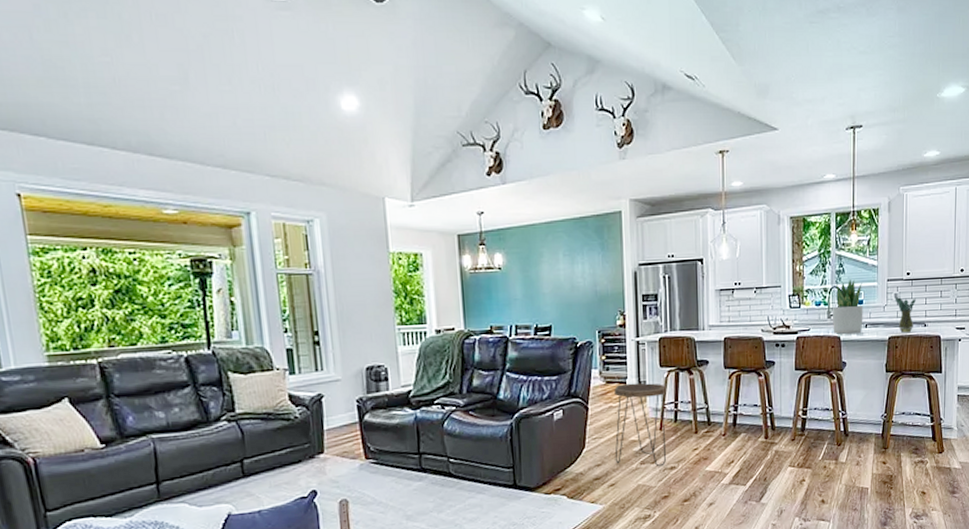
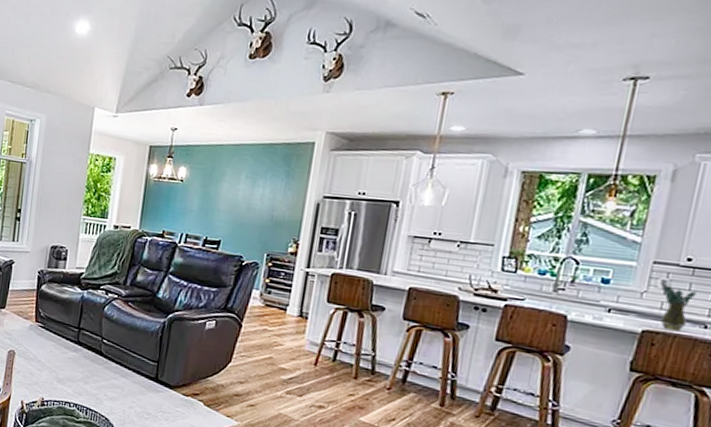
side table: present [614,383,666,467] -> none [259,310,330,402]
planter: present [833,279,863,335] -> none [558,253,613,318]

